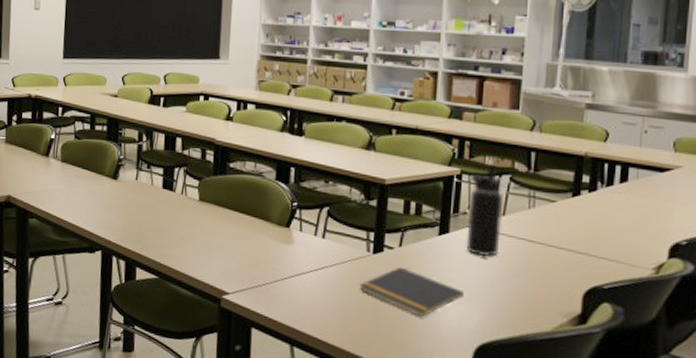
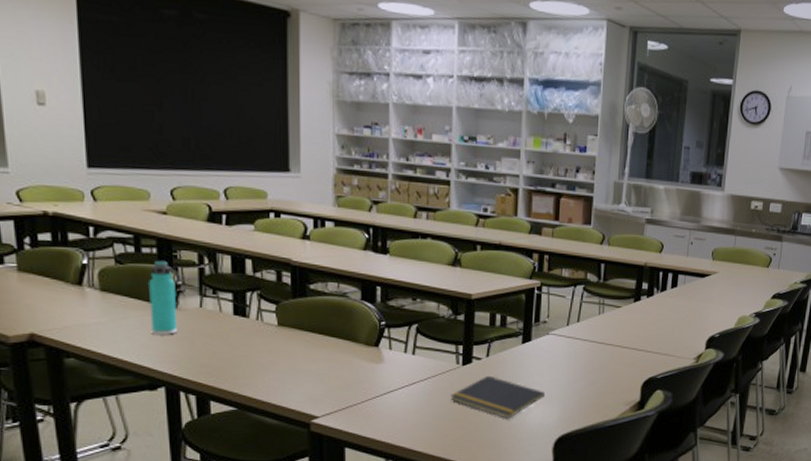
thermos bottle: none [95,137,118,203] -> present [149,260,177,335]
water bottle: present [466,165,503,257] -> none [546,277,578,360]

